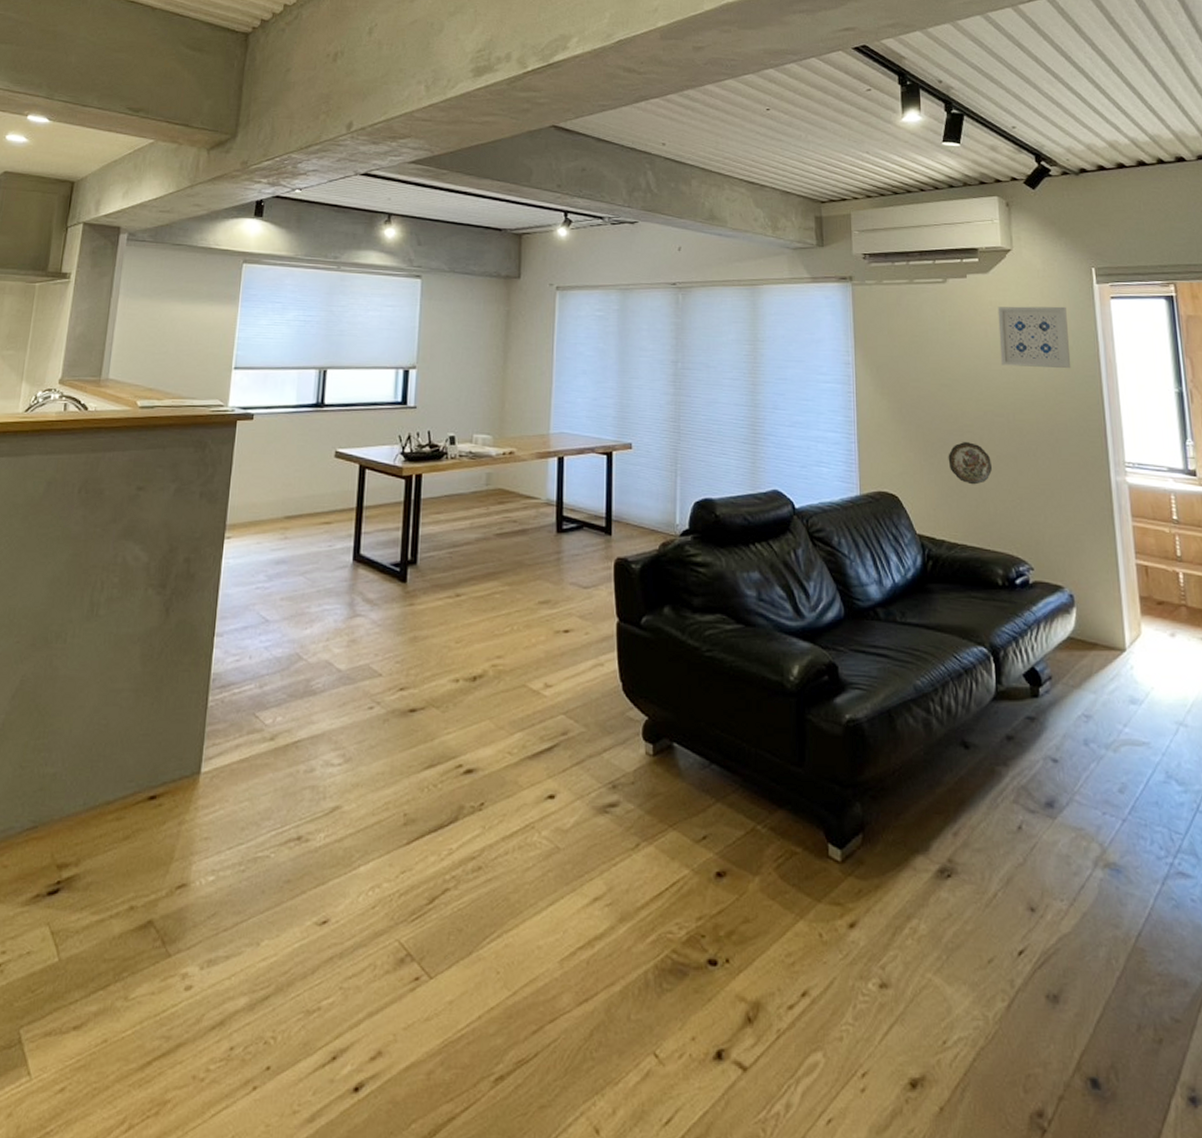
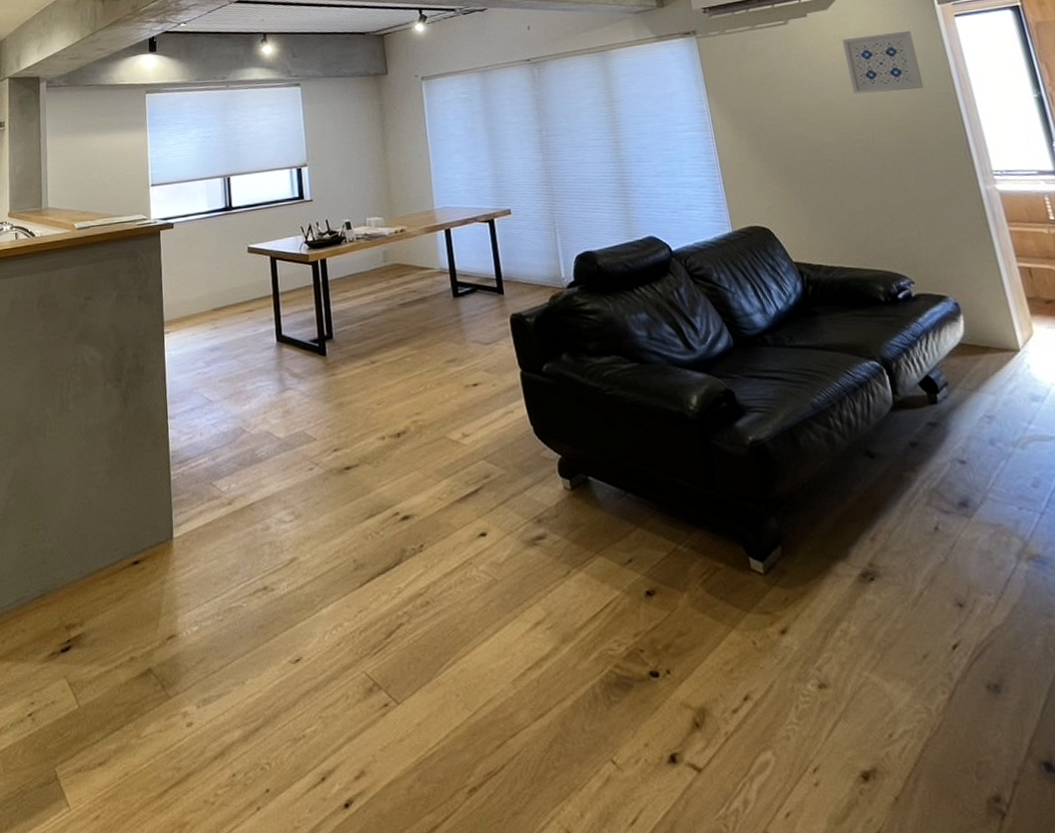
decorative plate: present [948,442,992,485] -> none [813,170,859,210]

